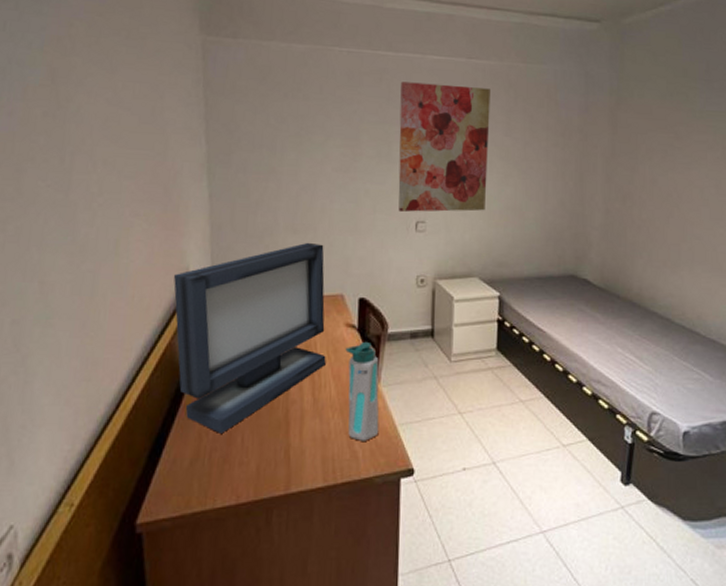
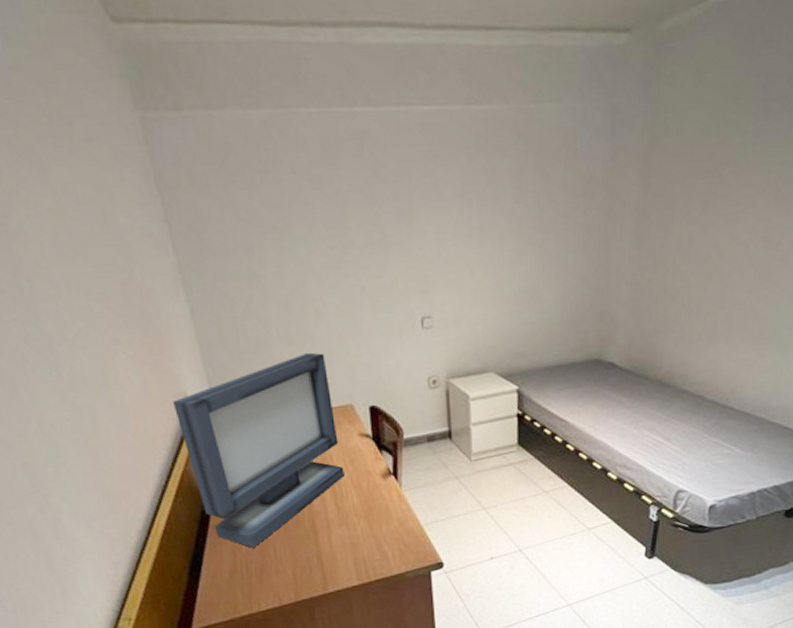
water bottle: present [345,341,379,441] -> none [362,449,406,543]
wall art: present [398,82,490,213] -> none [387,143,498,309]

